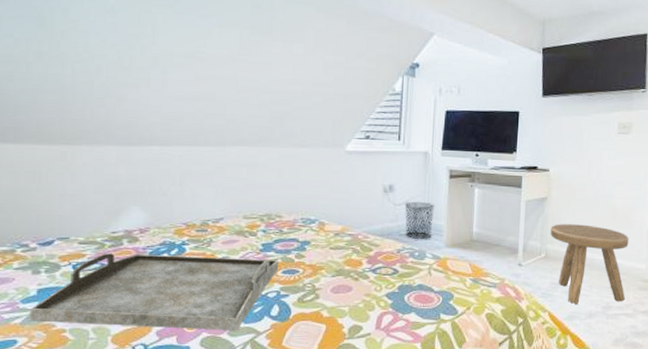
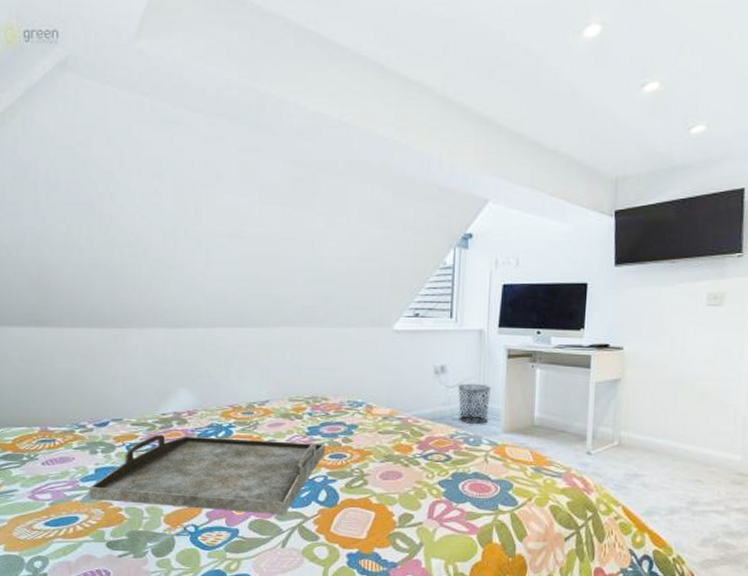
stool: present [550,224,629,304] -> none [624,408,721,498]

